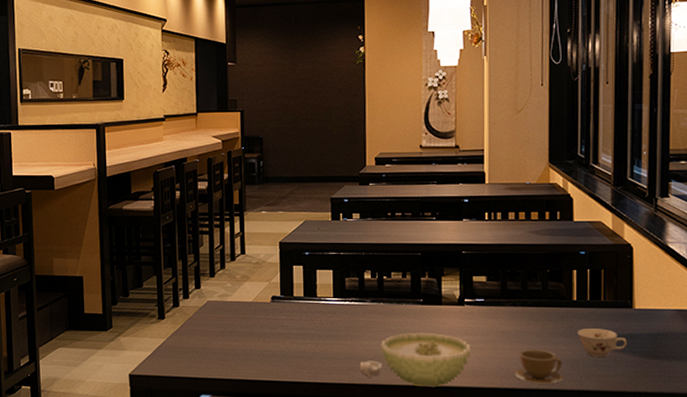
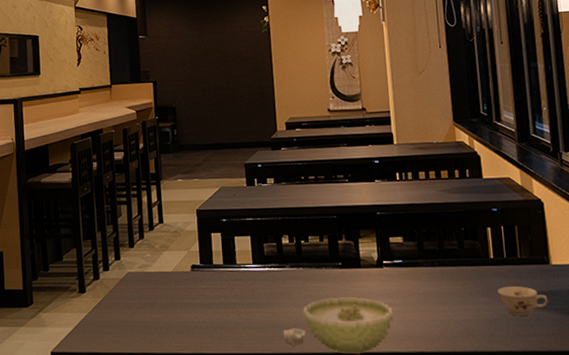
teacup: present [514,349,564,384] -> none [438,310,489,346]

